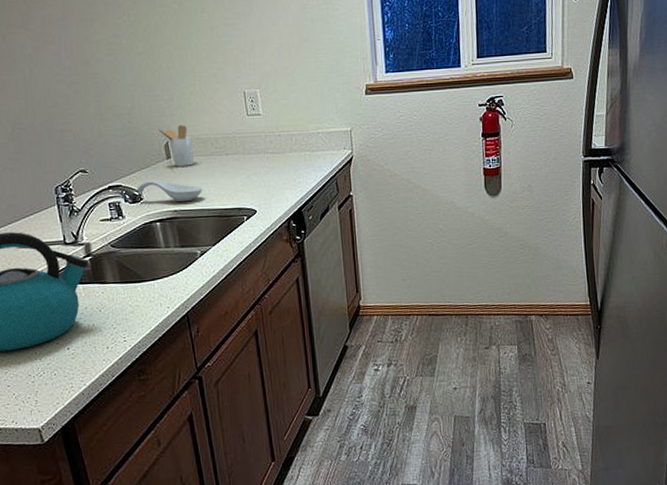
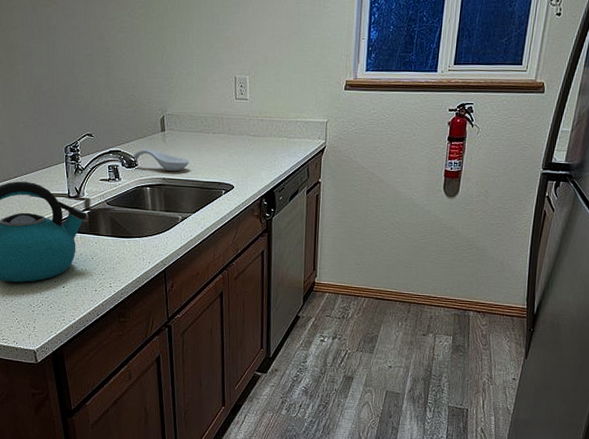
utensil holder: present [157,124,194,167] -> none [156,101,185,140]

